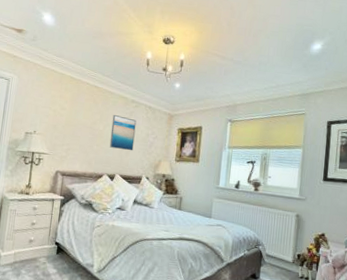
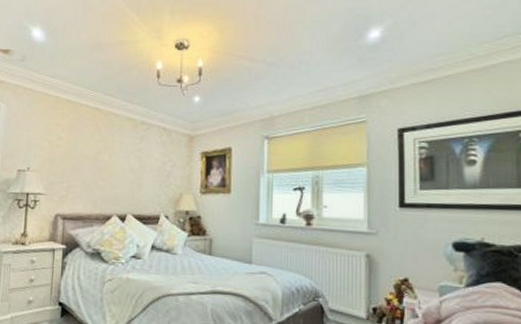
wall art: present [109,114,137,151] -> none [117,140,149,184]

